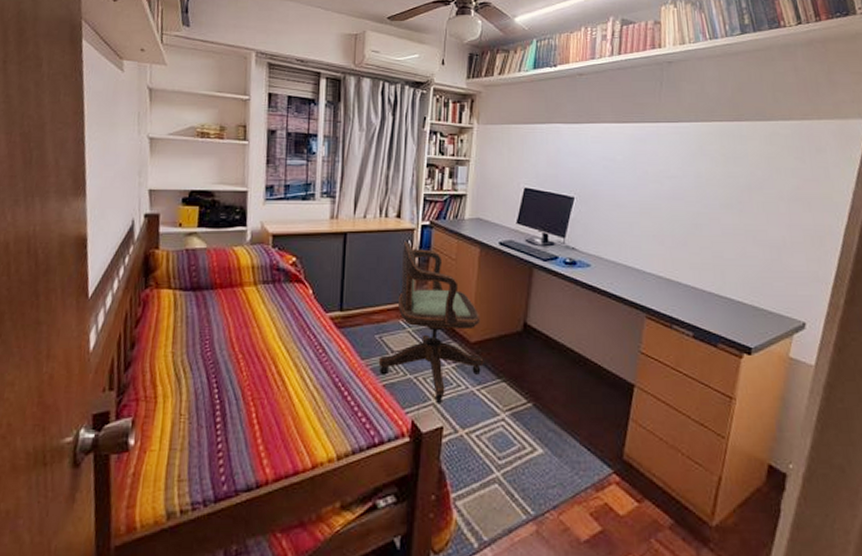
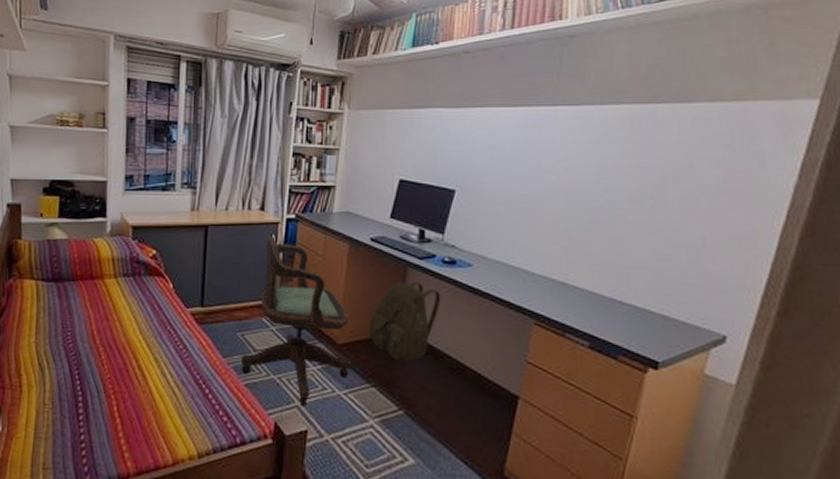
backpack: none [498,282,564,356] -> present [368,281,441,362]

